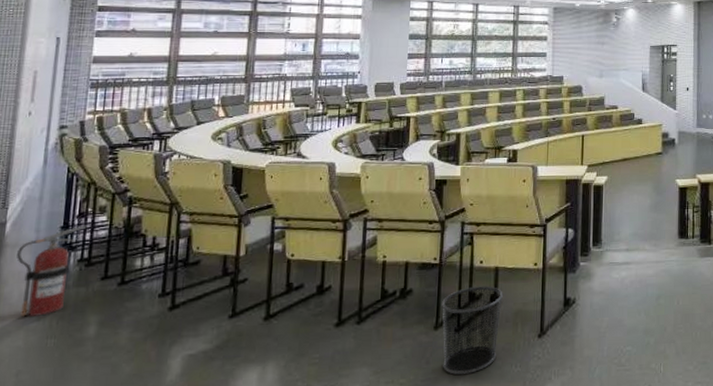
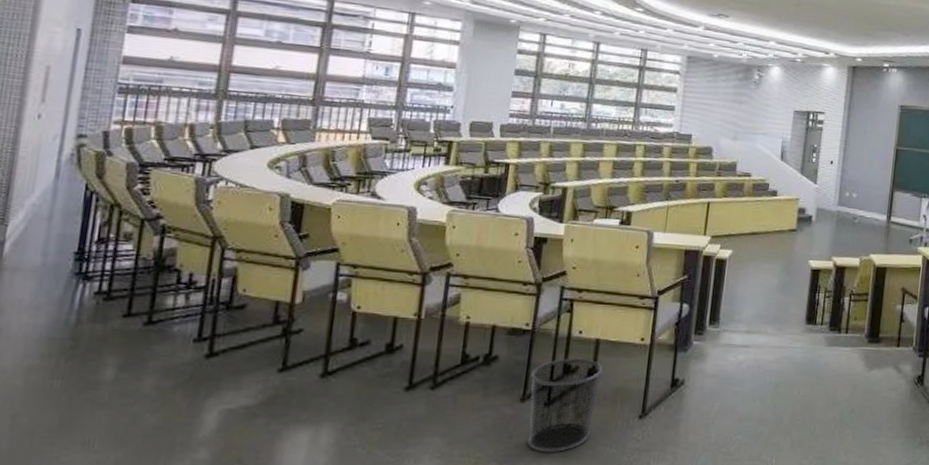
fire extinguisher: present [17,225,87,317] -> none [17,253,108,353]

